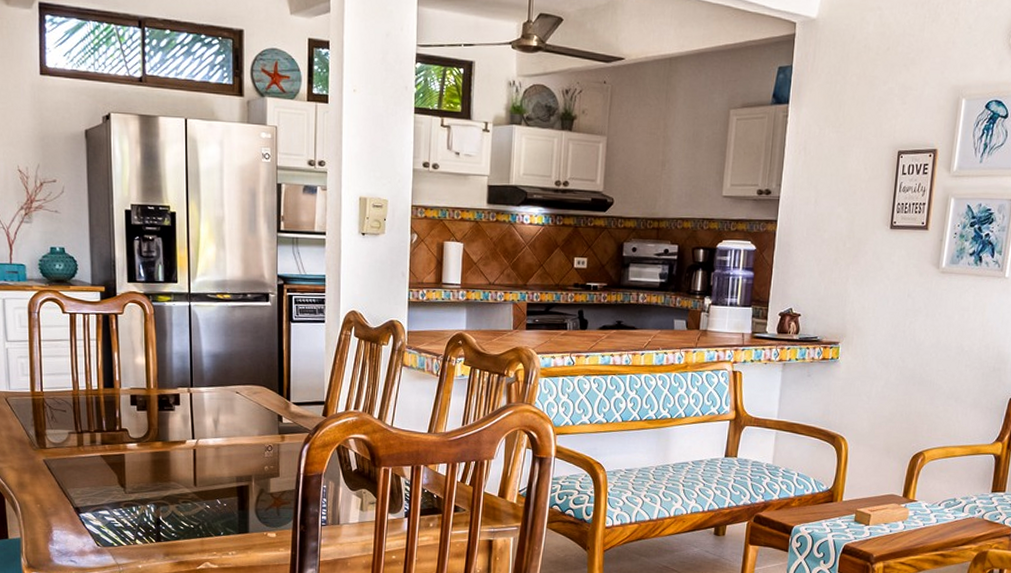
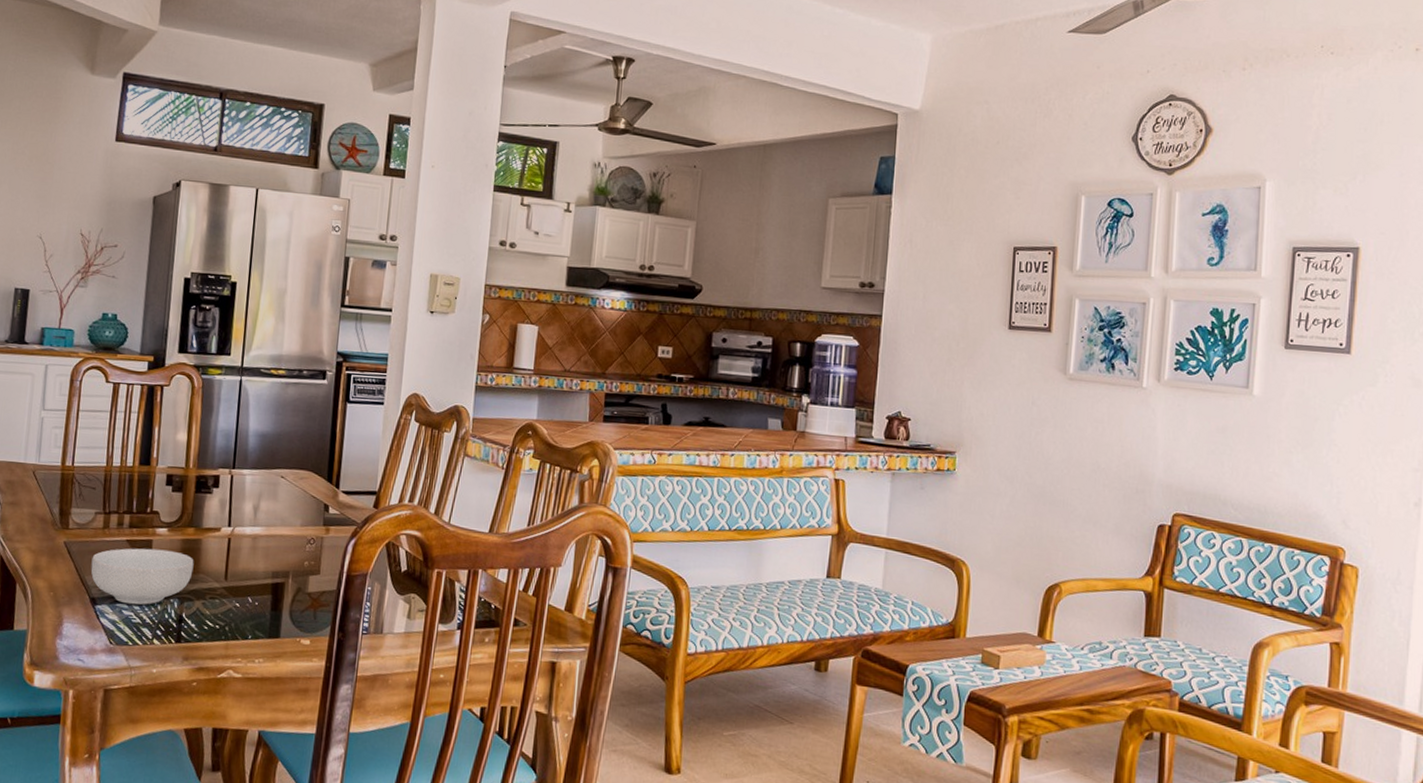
cereal bowl: none [71,461,165,512] -> present [91,548,194,605]

